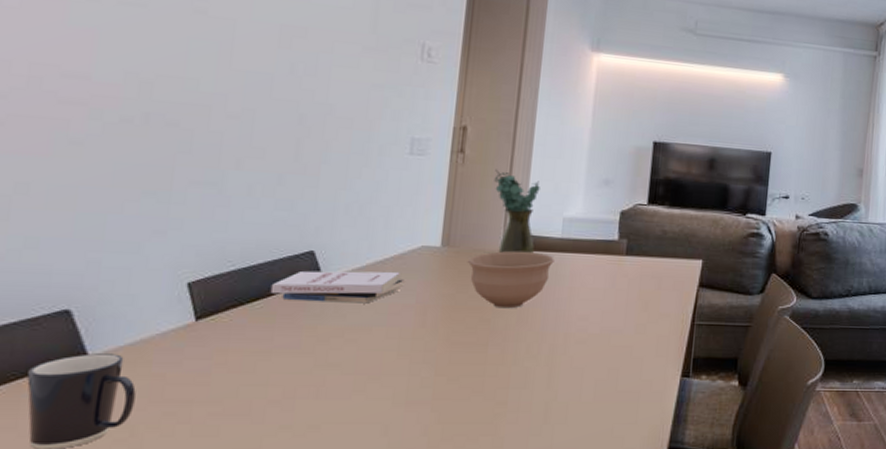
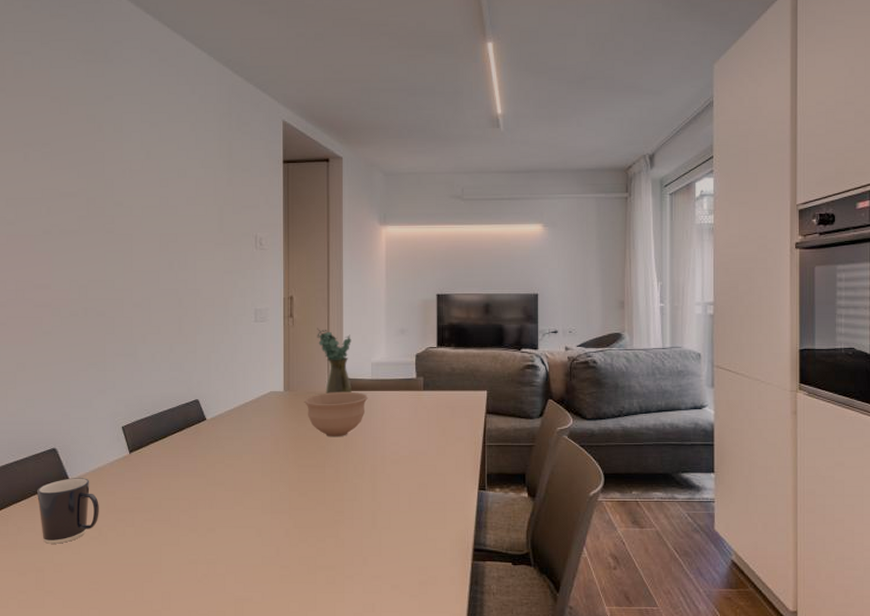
books: present [270,270,406,304] -> none [173,412,262,437]

